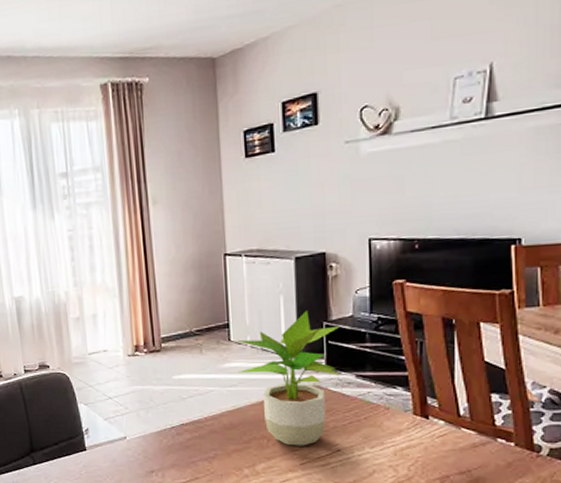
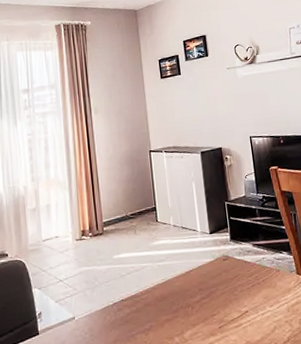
potted plant: present [236,311,341,446] -> none [162,194,242,311]

